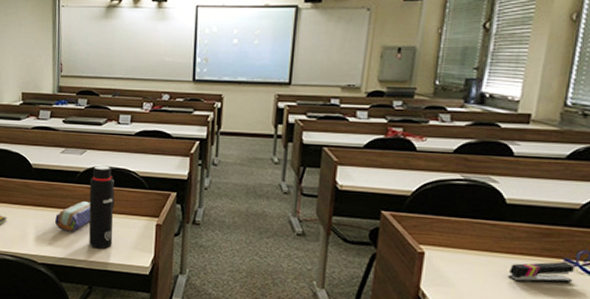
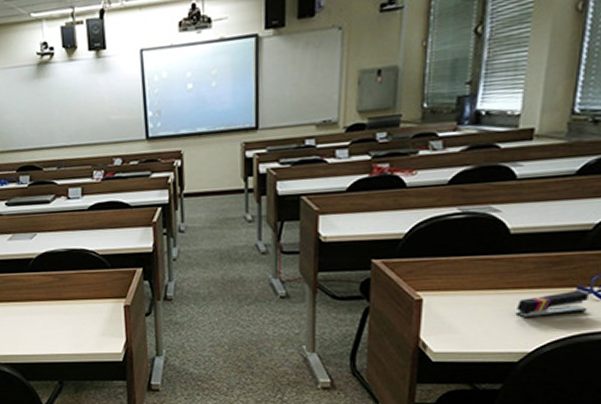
pencil case: present [55,200,91,232] -> none [12,289,51,326]
water bottle: present [88,165,115,249] -> none [44,247,79,341]

